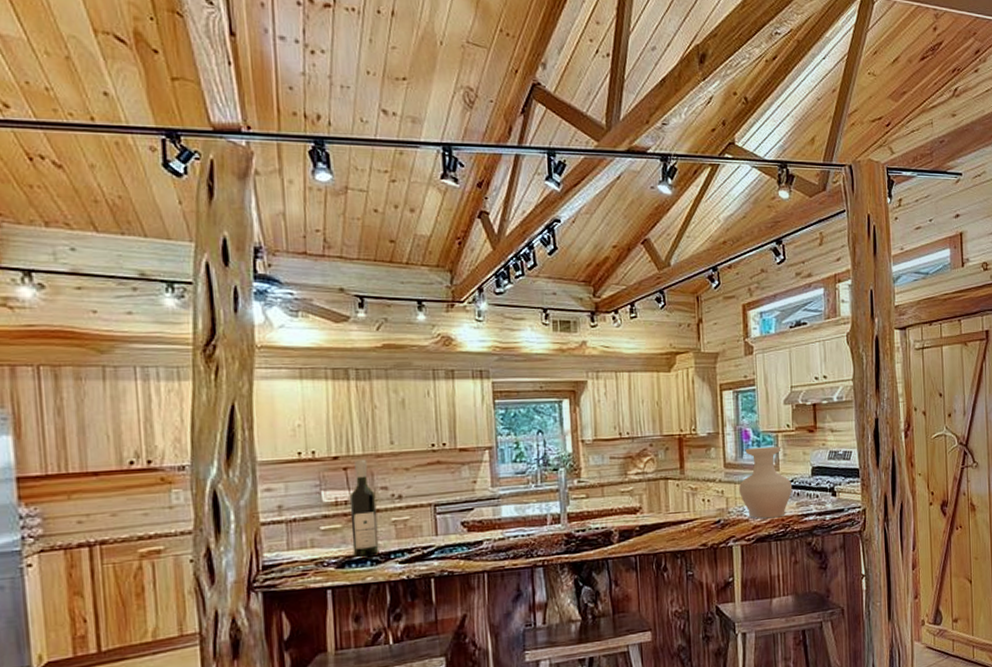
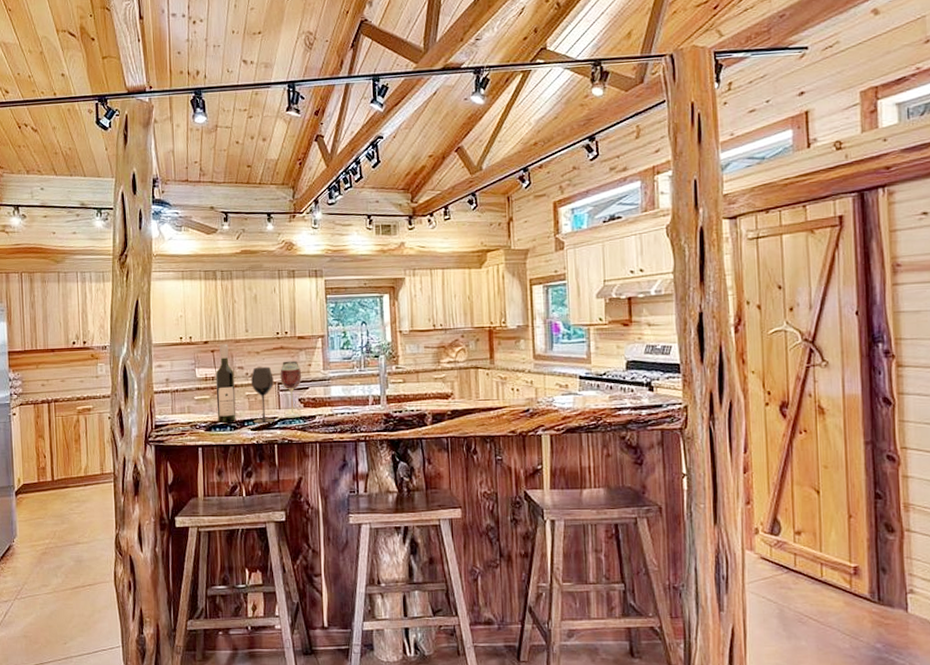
wineglass: none [398,485,431,554] -> present [250,366,275,423]
wineglass: none [436,477,465,546] -> present [280,361,302,418]
vase: present [738,446,793,519] -> none [548,339,605,410]

